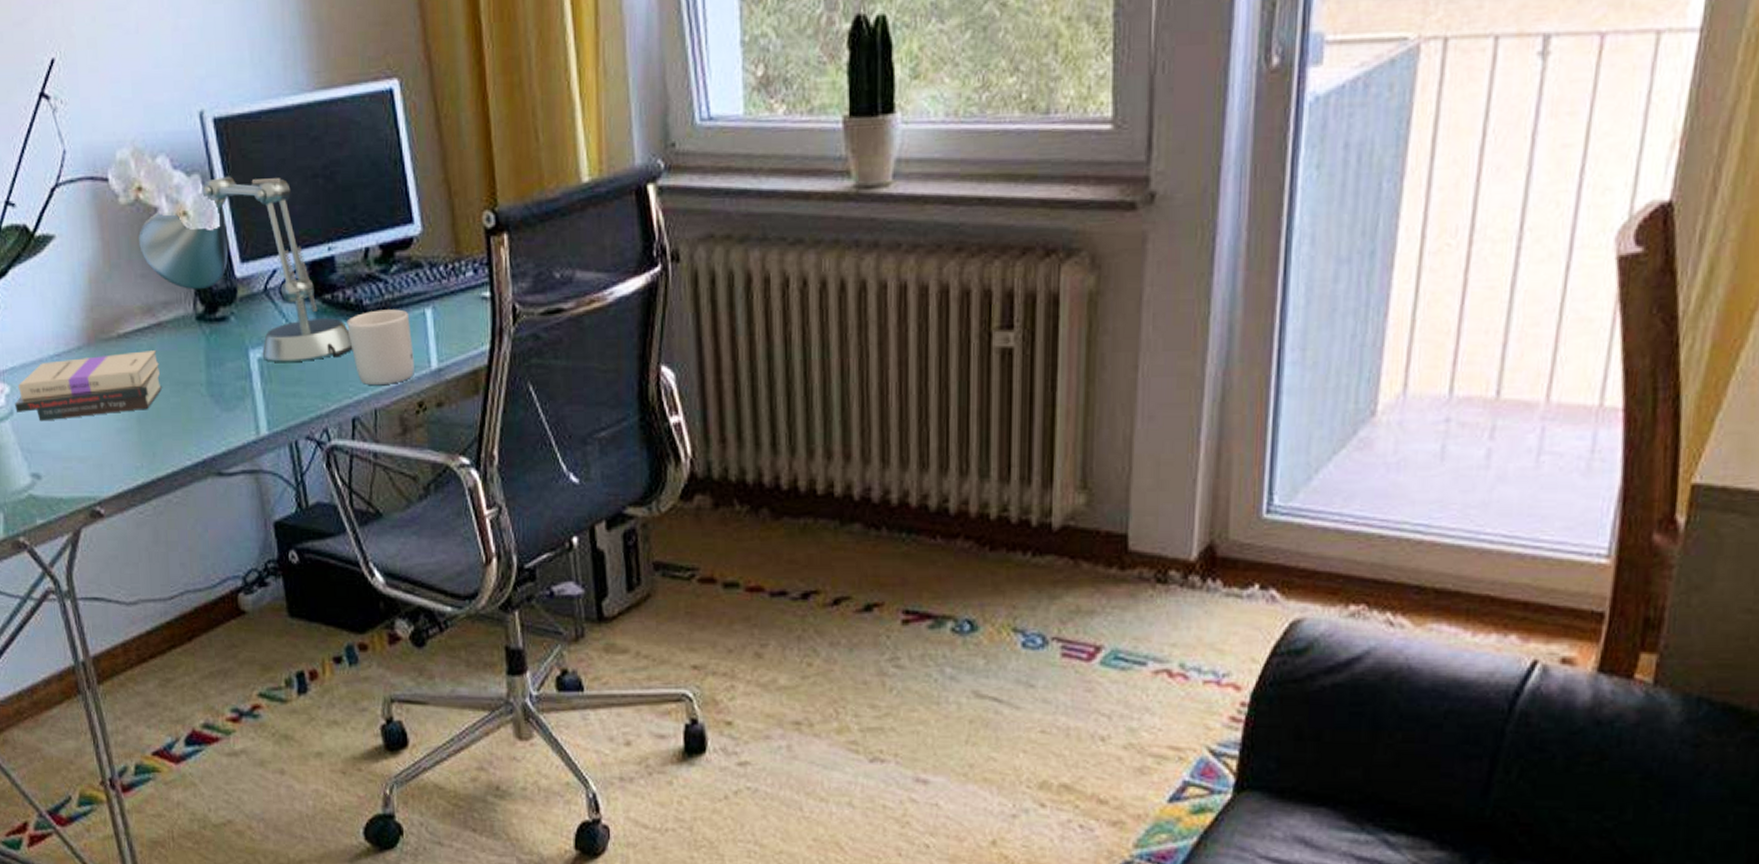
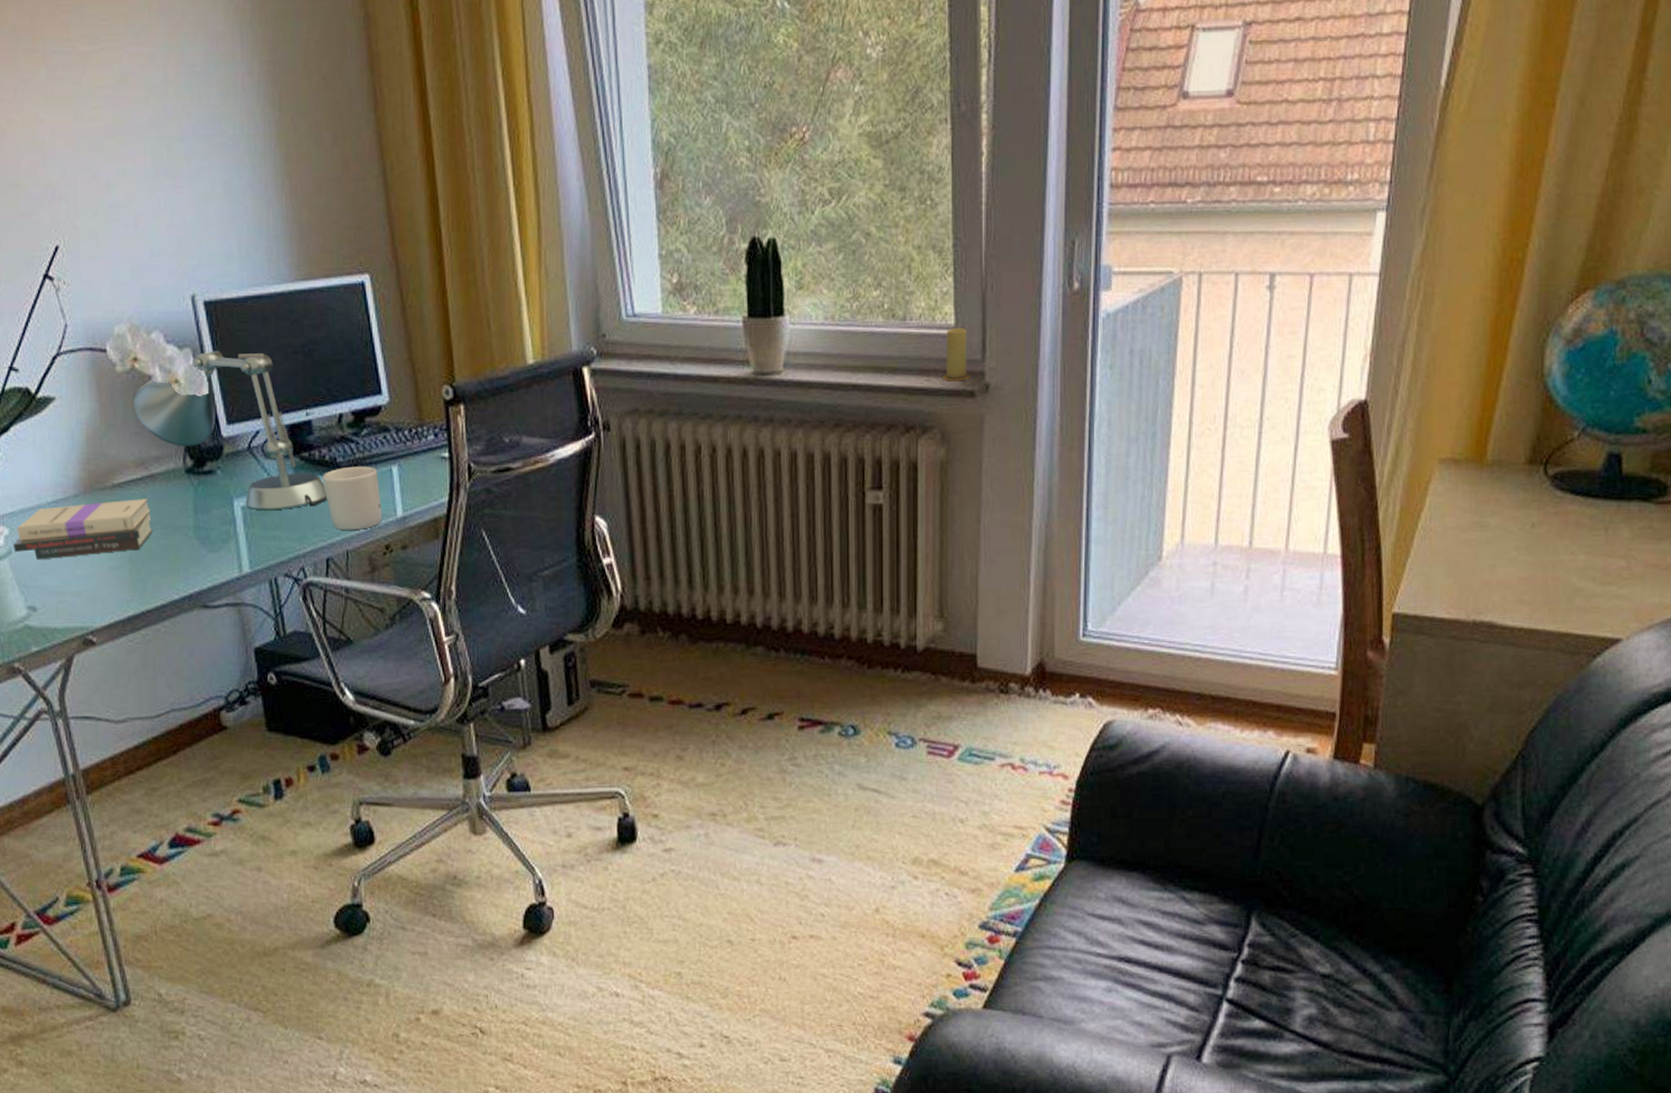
candle: none [1095,120,1132,190] -> present [943,327,971,381]

